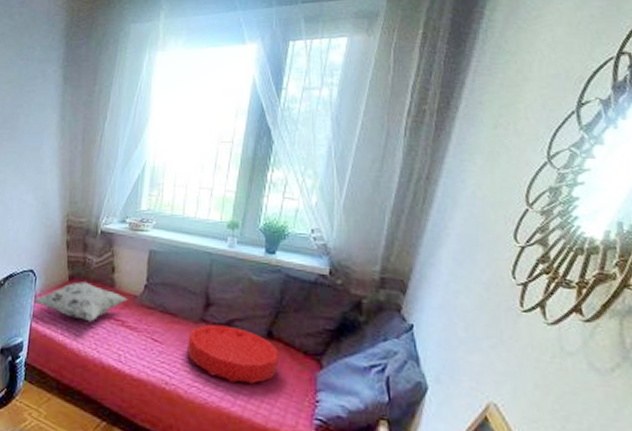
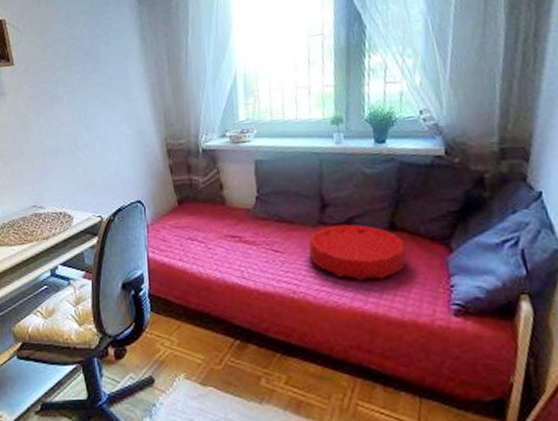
decorative pillow: present [32,282,128,322] -> none [145,204,241,243]

